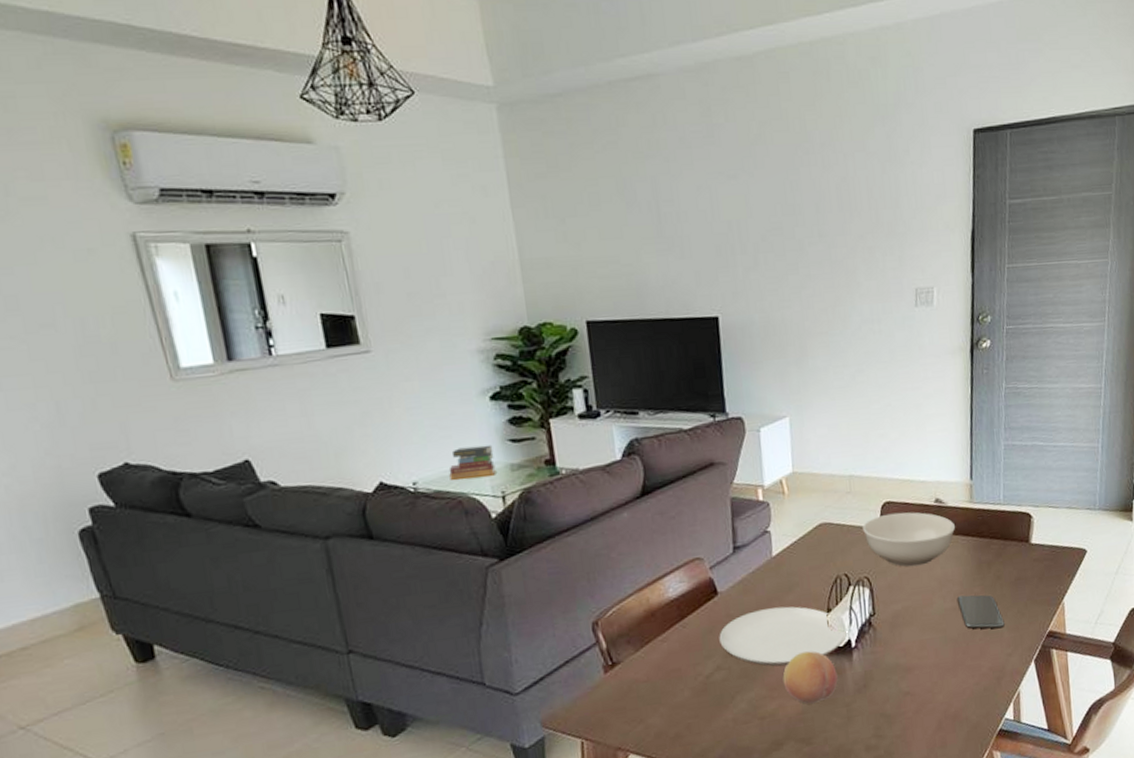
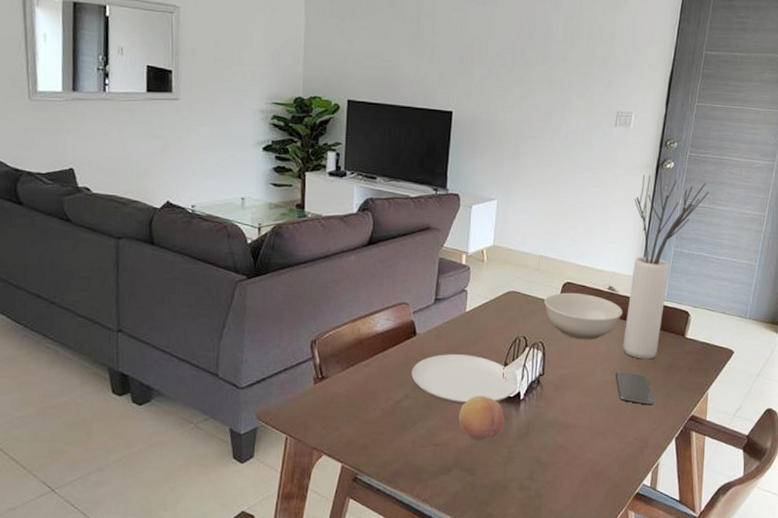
books: present [449,444,496,480] -> none [221,184,258,210]
vase: none [949,348,1035,578] -> present [623,167,709,360]

